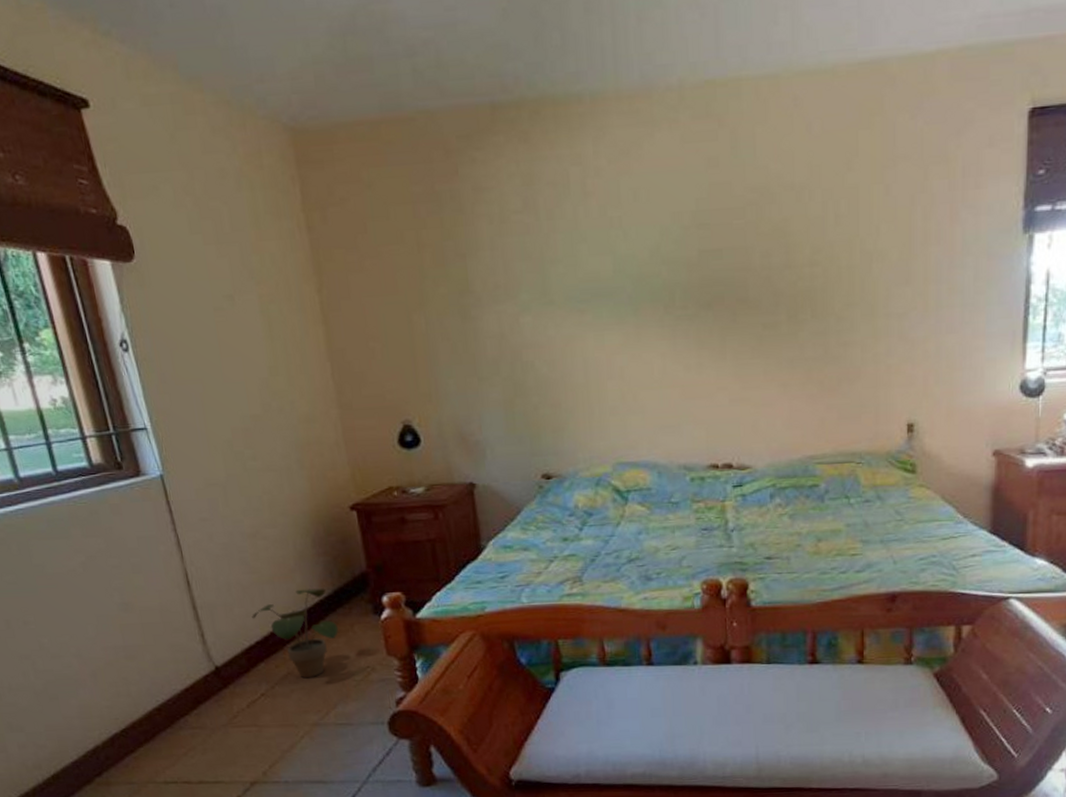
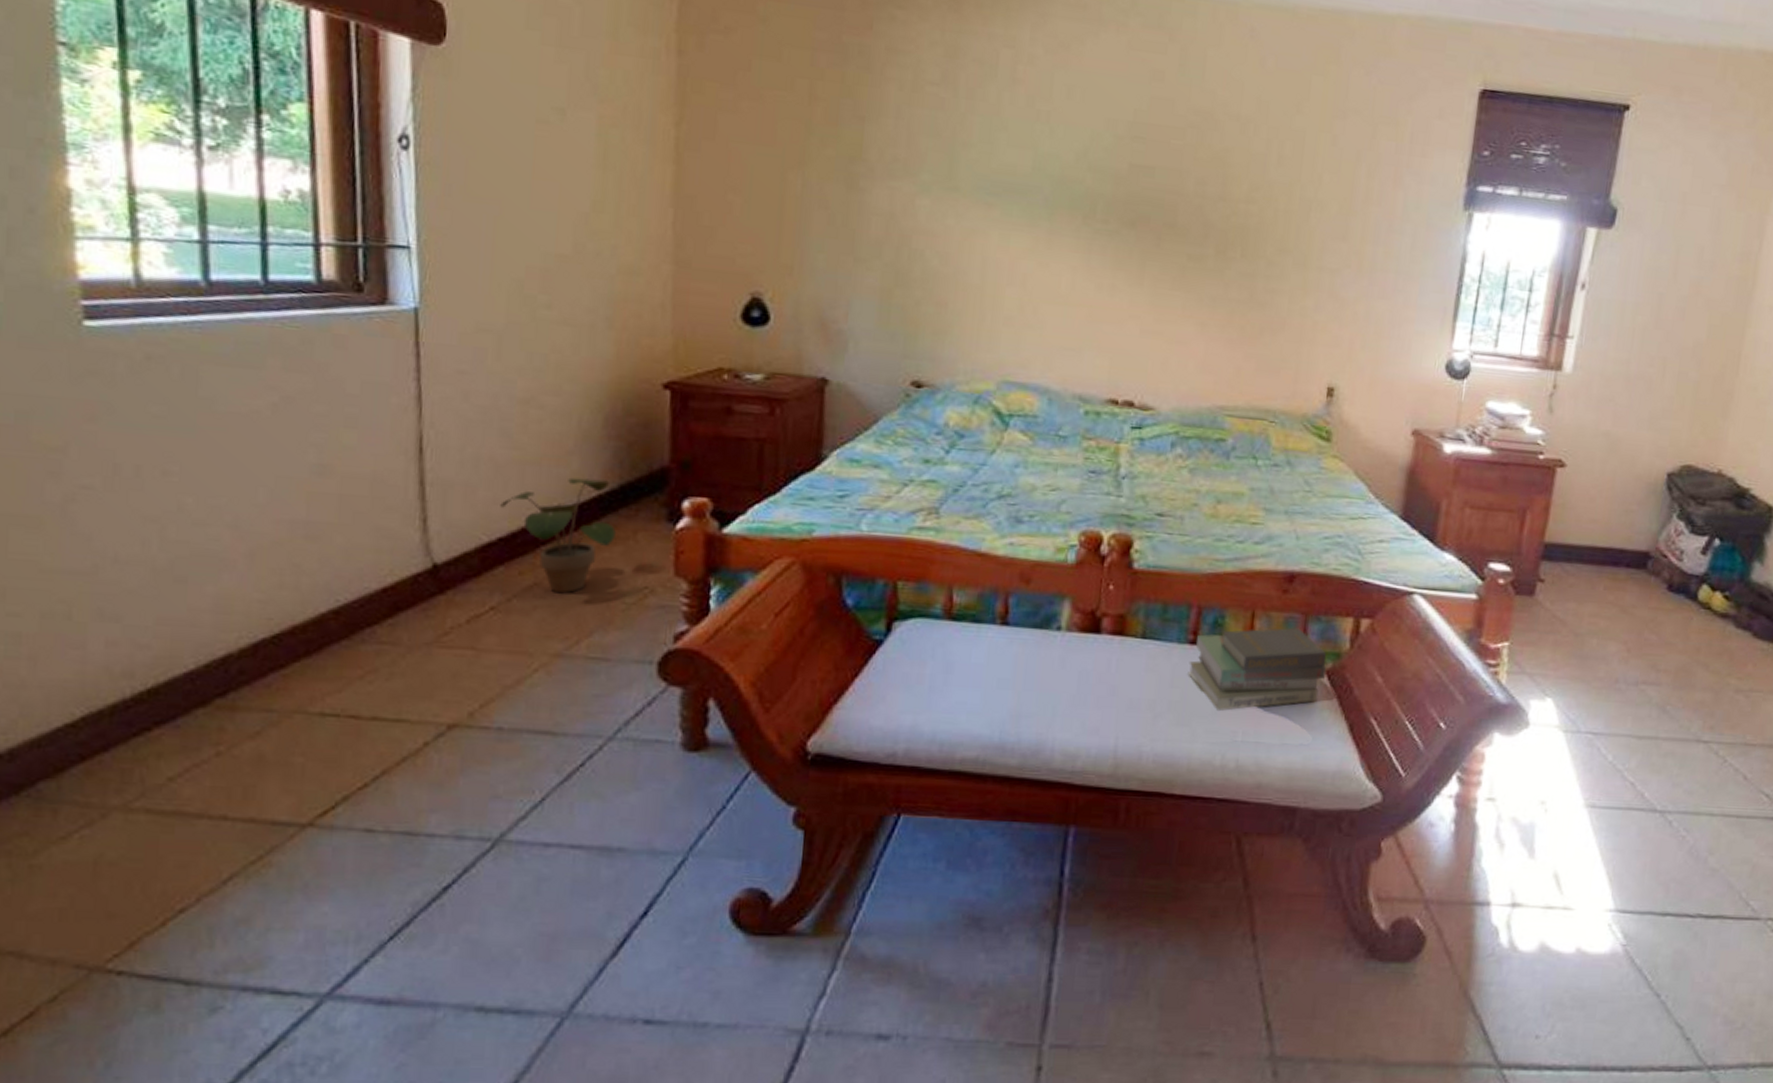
books: none [810,640,935,716] -> present [1188,627,1327,711]

